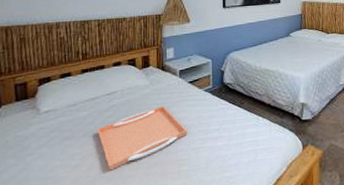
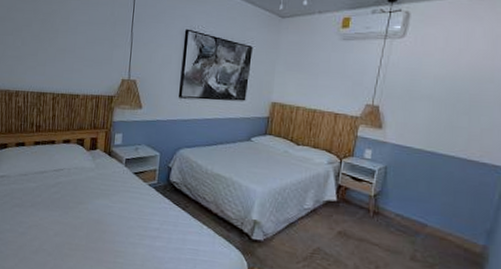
serving tray: present [97,106,188,171] -> none [43,192,127,246]

